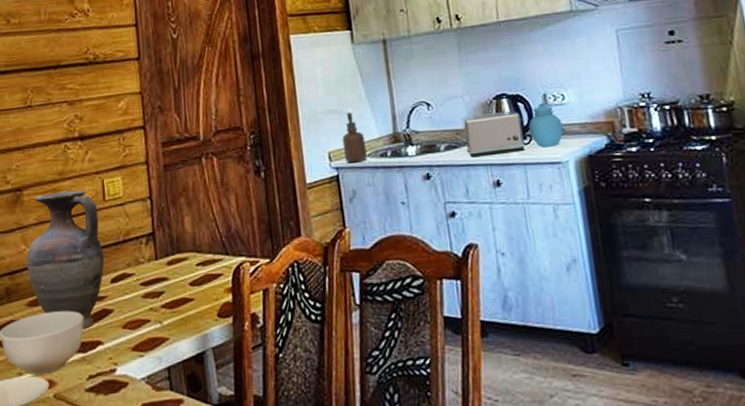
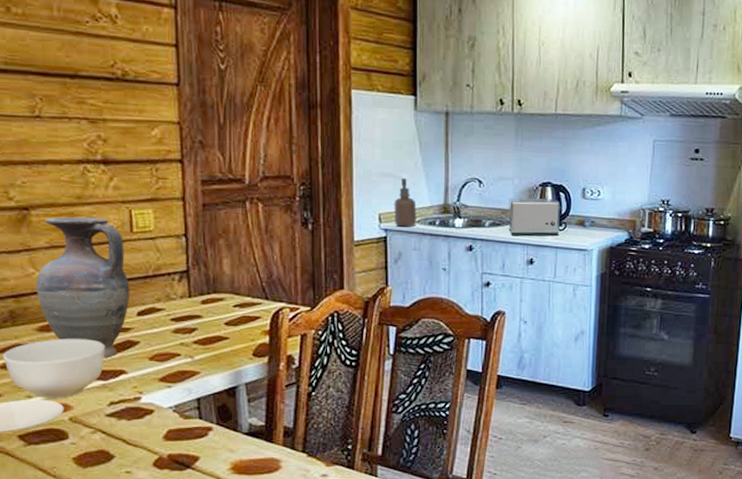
jar: present [529,103,564,148] -> none [566,196,594,236]

